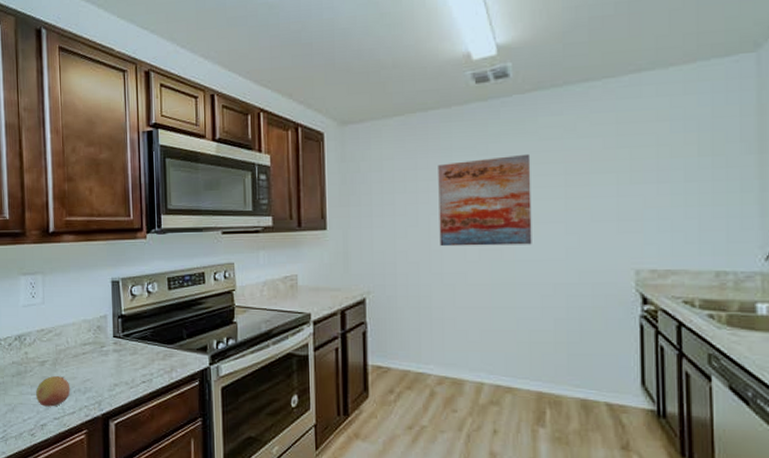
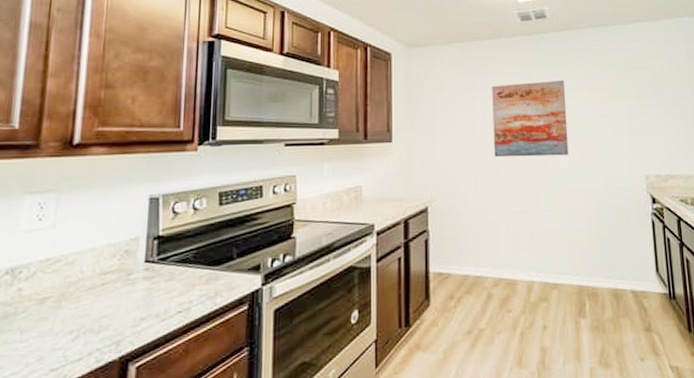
fruit: present [36,376,71,407] -> none [27,315,79,356]

